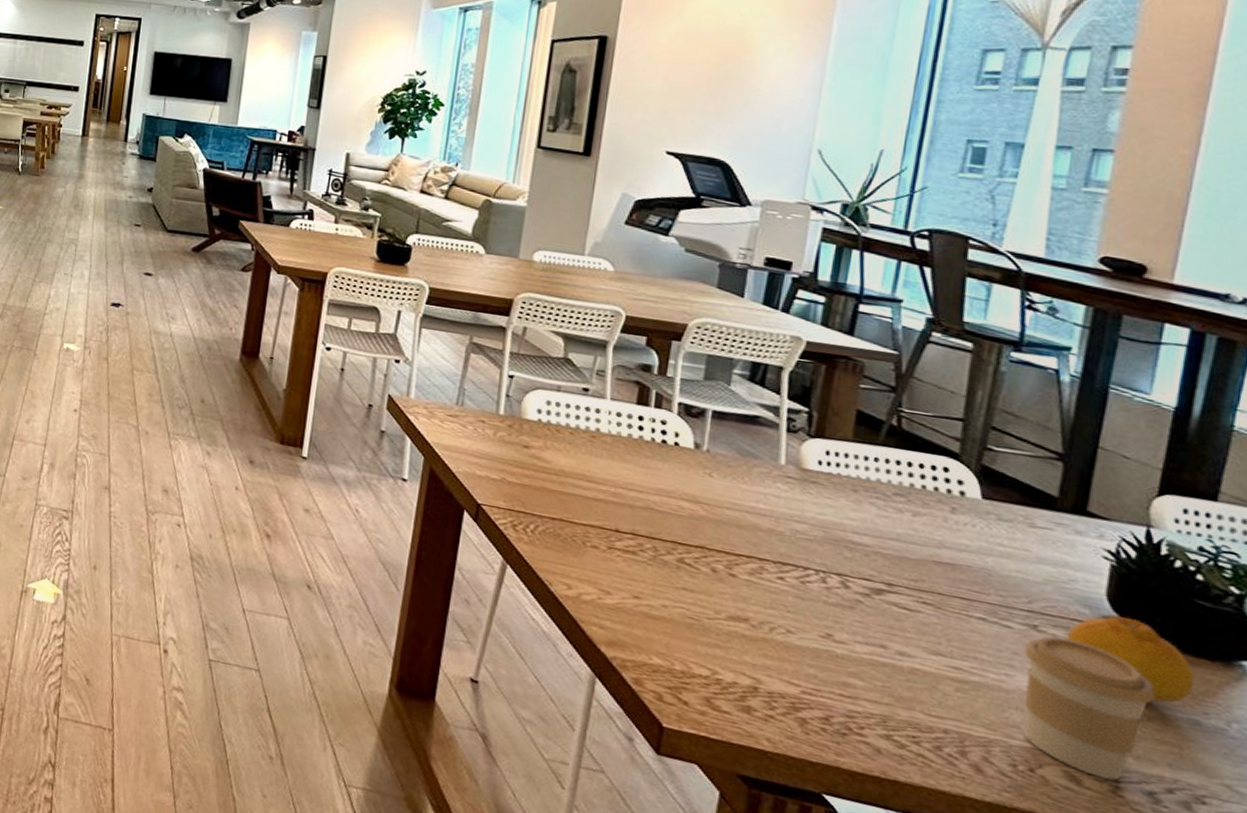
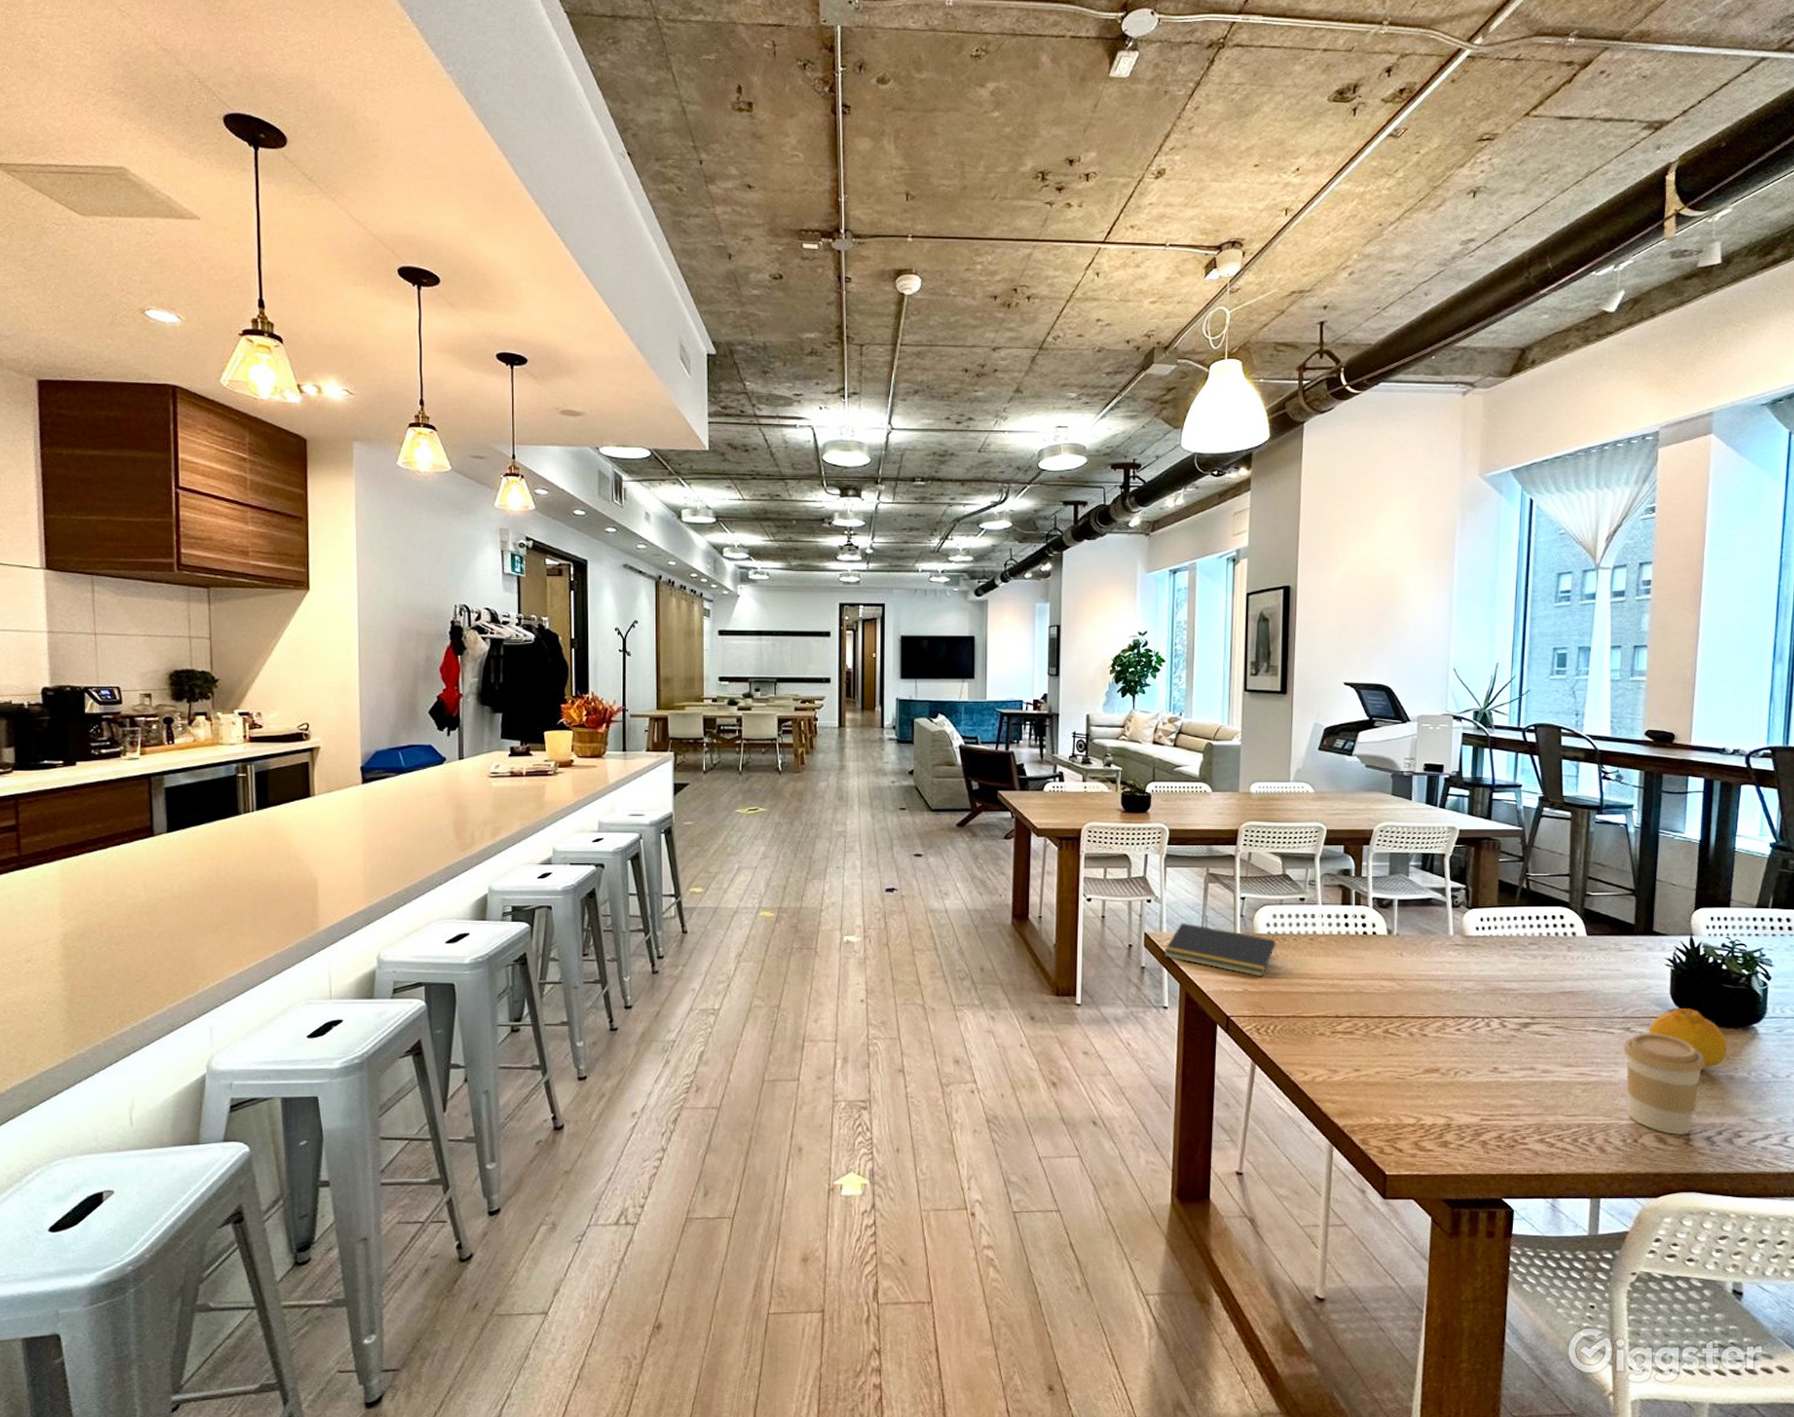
notepad: none [408,390,548,469] -> present [1163,922,1276,977]

